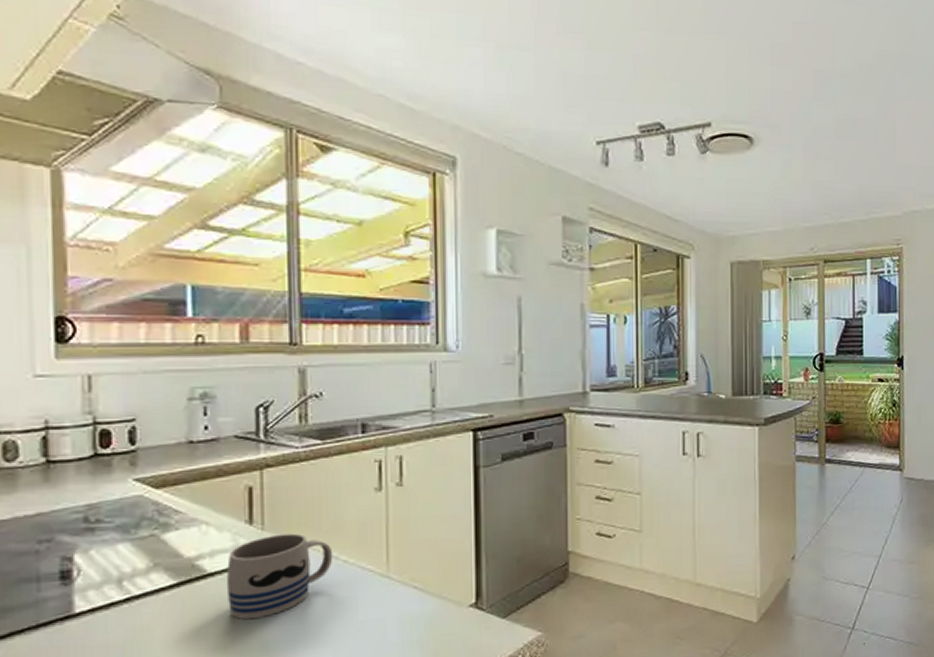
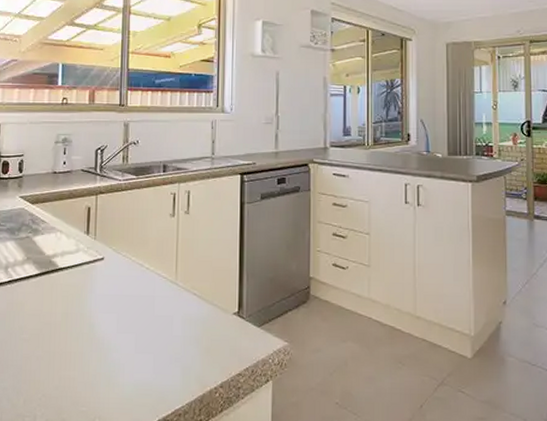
mug: present [226,533,333,619] -> none [70,243,140,305]

